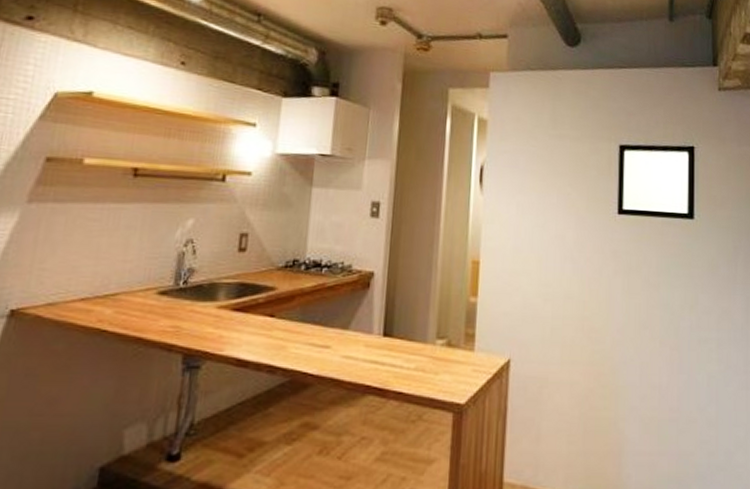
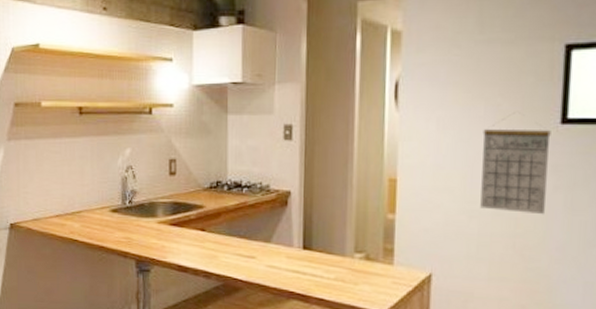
calendar: none [554,207,611,298] -> present [480,119,551,215]

